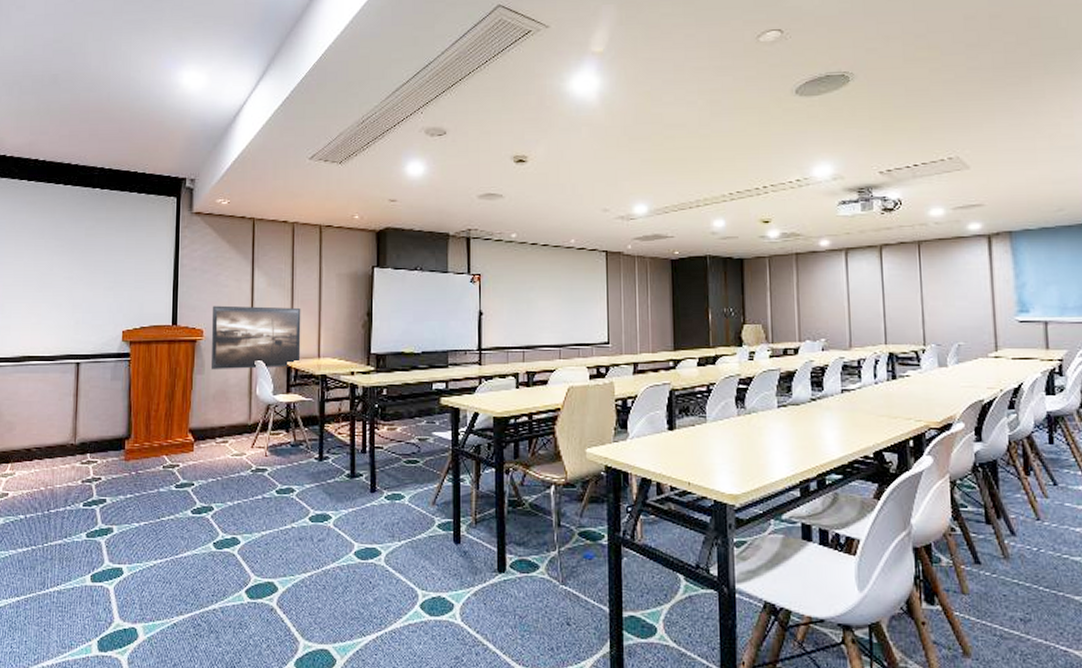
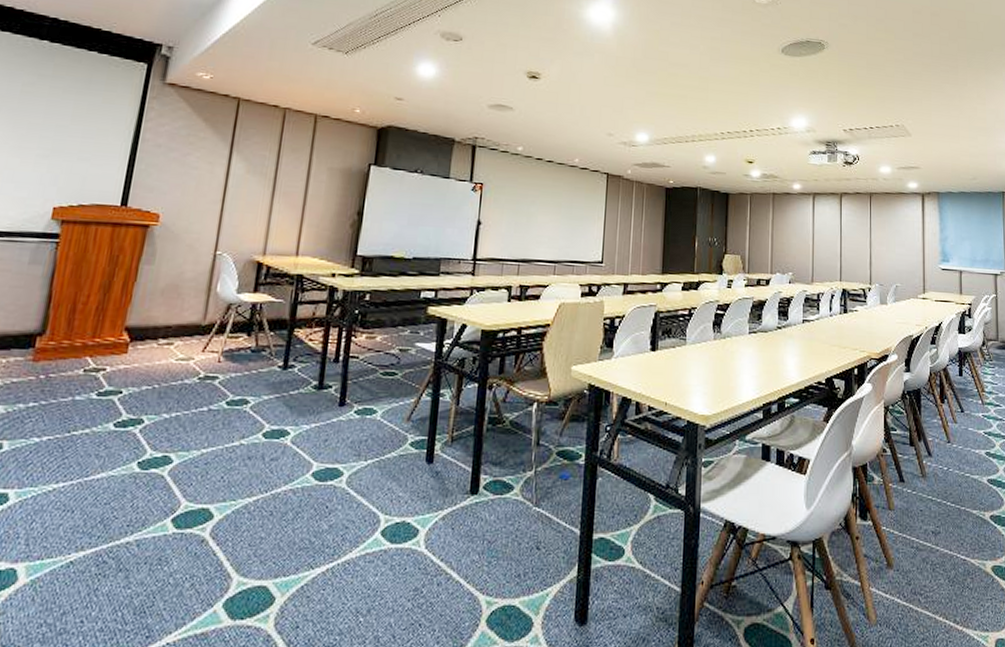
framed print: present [210,305,301,370] -> none [163,188,283,264]

